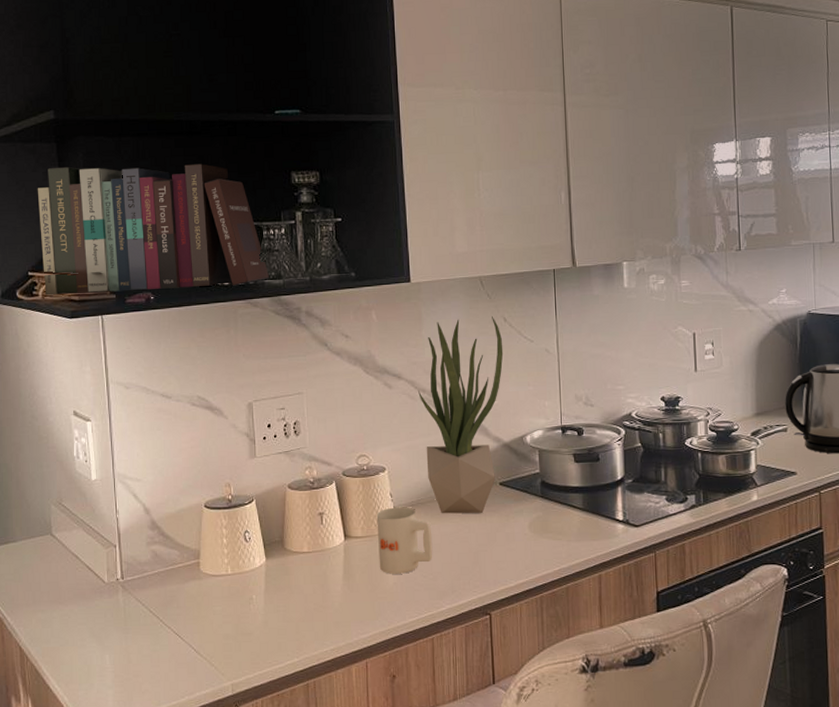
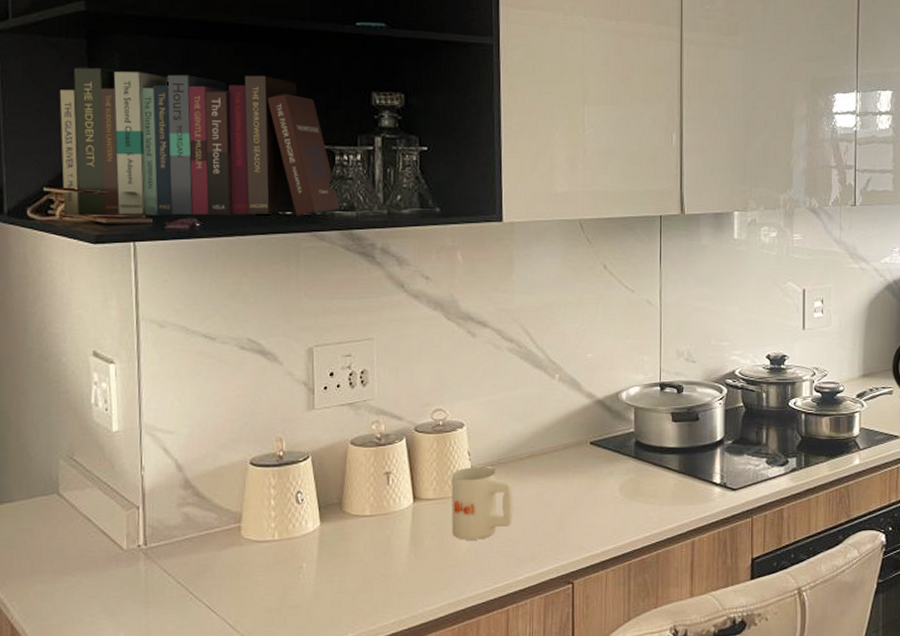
potted plant: present [418,316,504,514] -> none [505,263,602,475]

